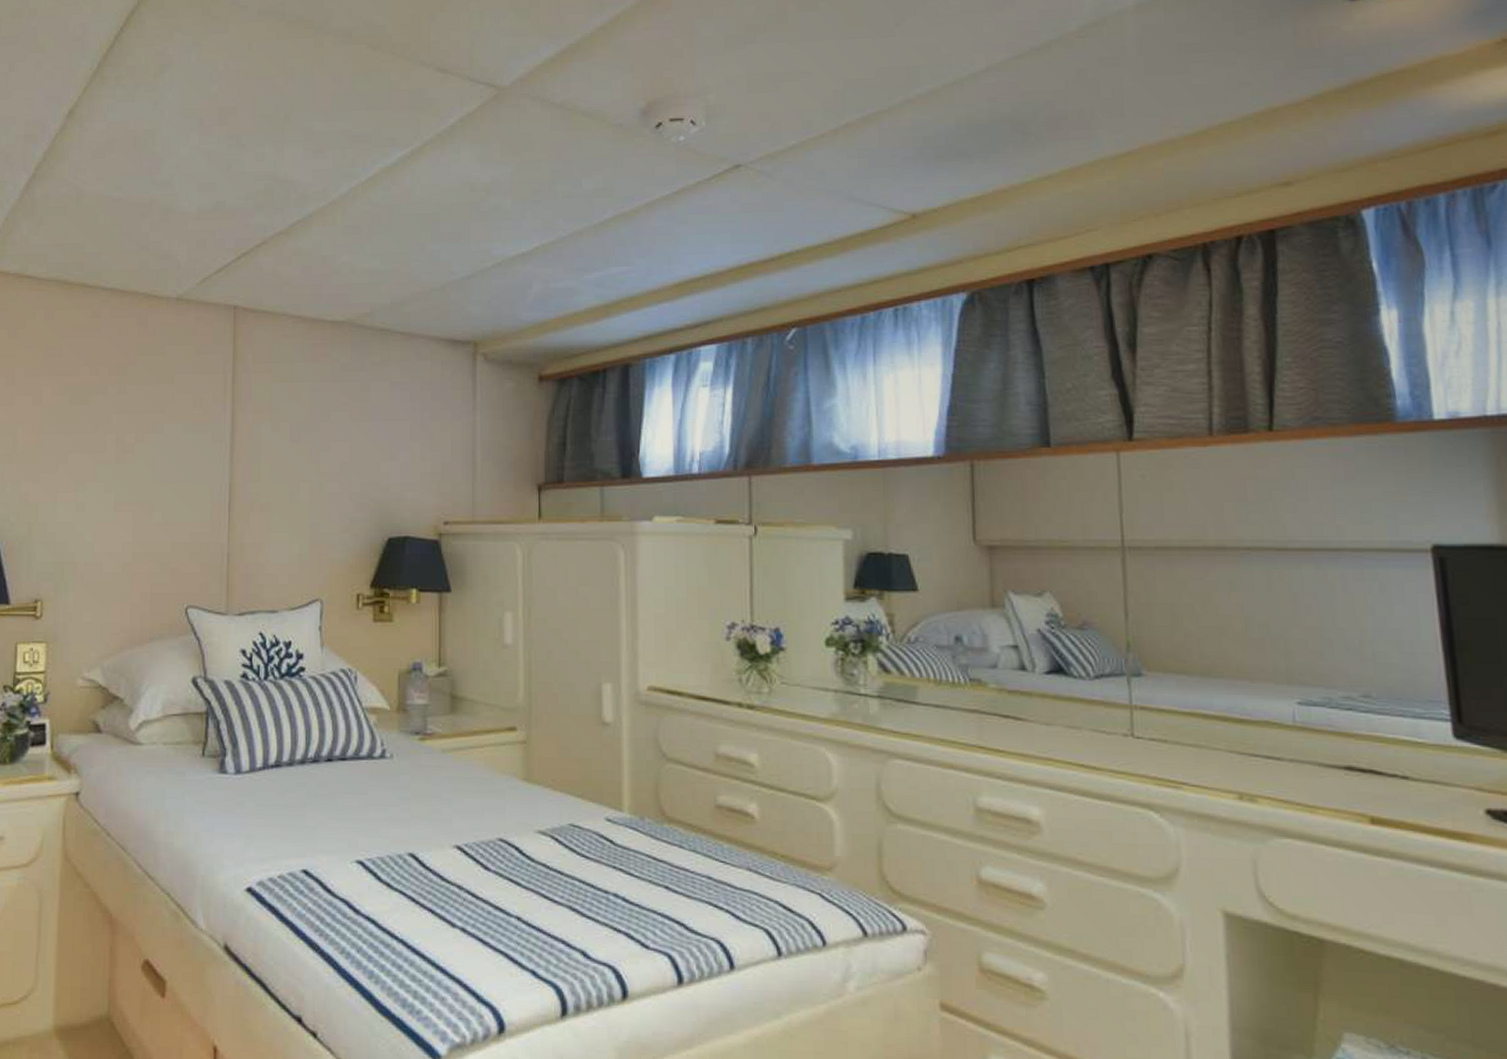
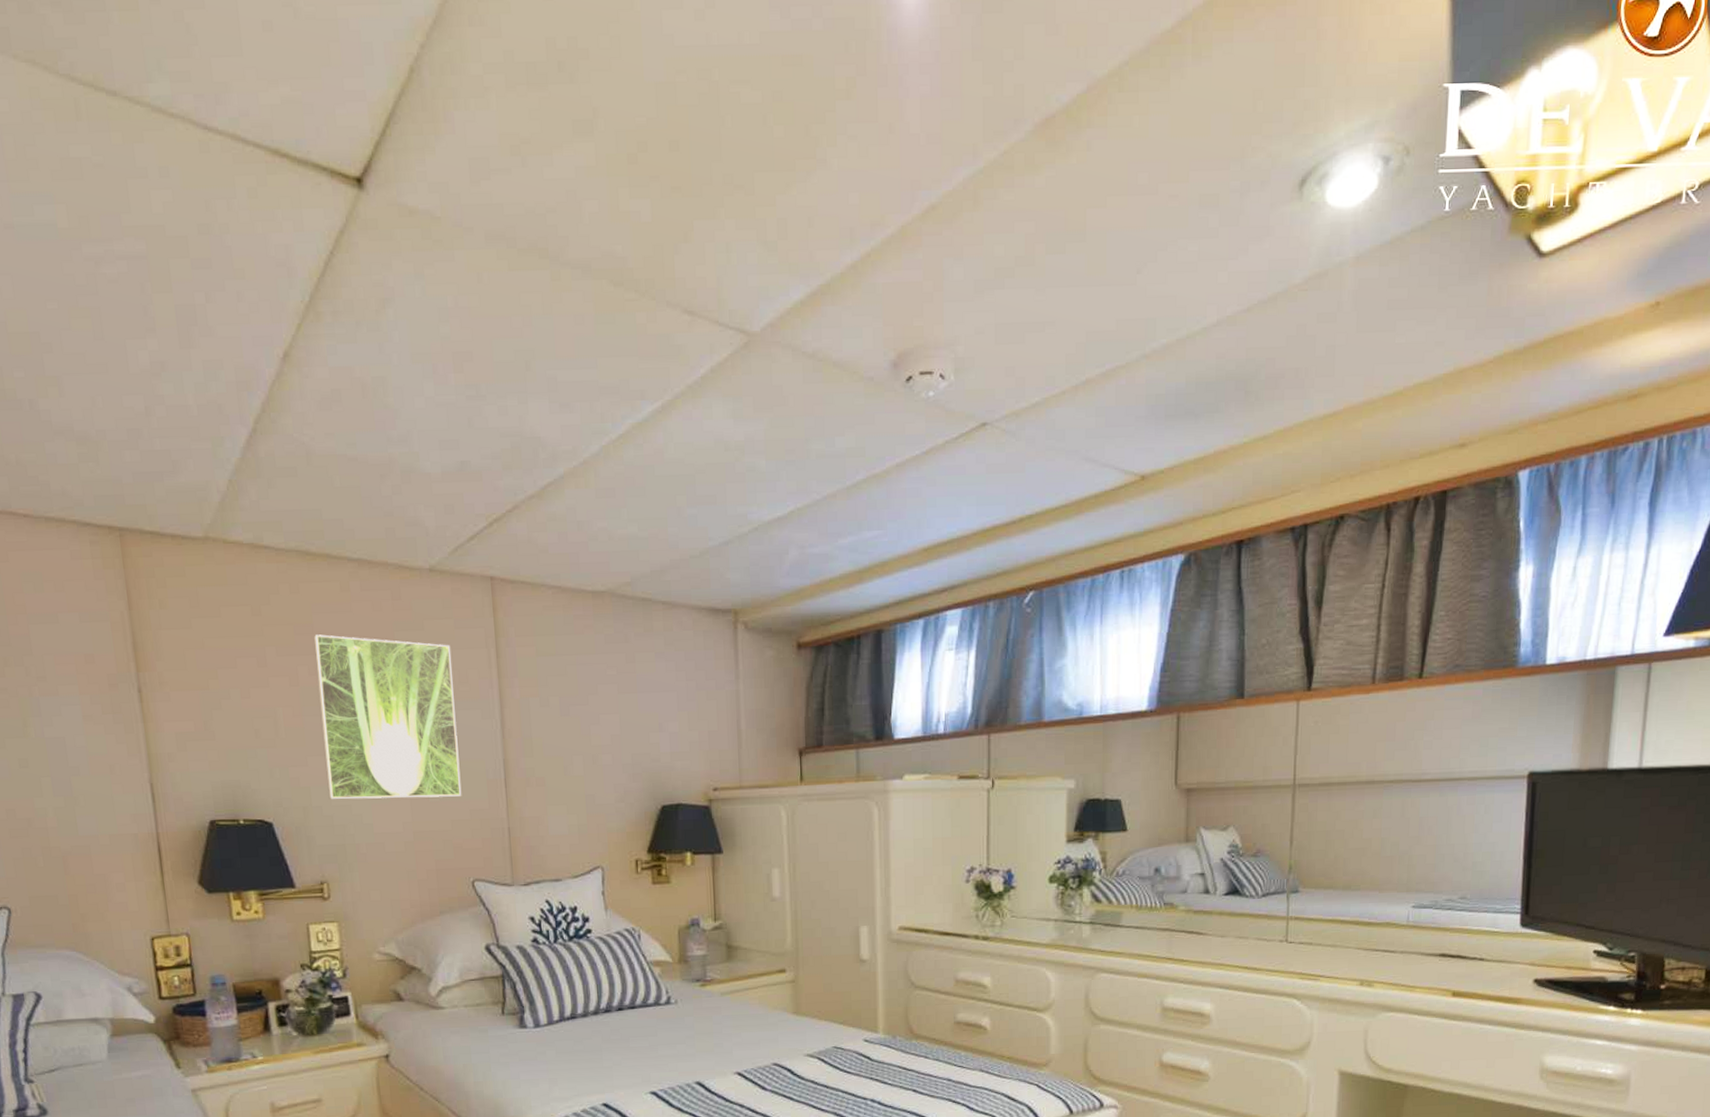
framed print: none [54,357,189,519] -> present [313,634,462,799]

